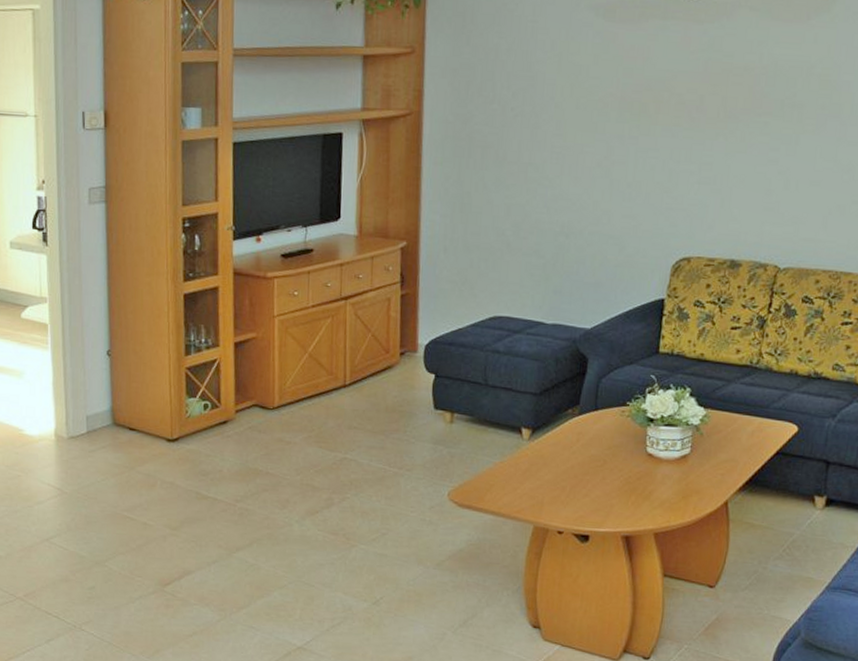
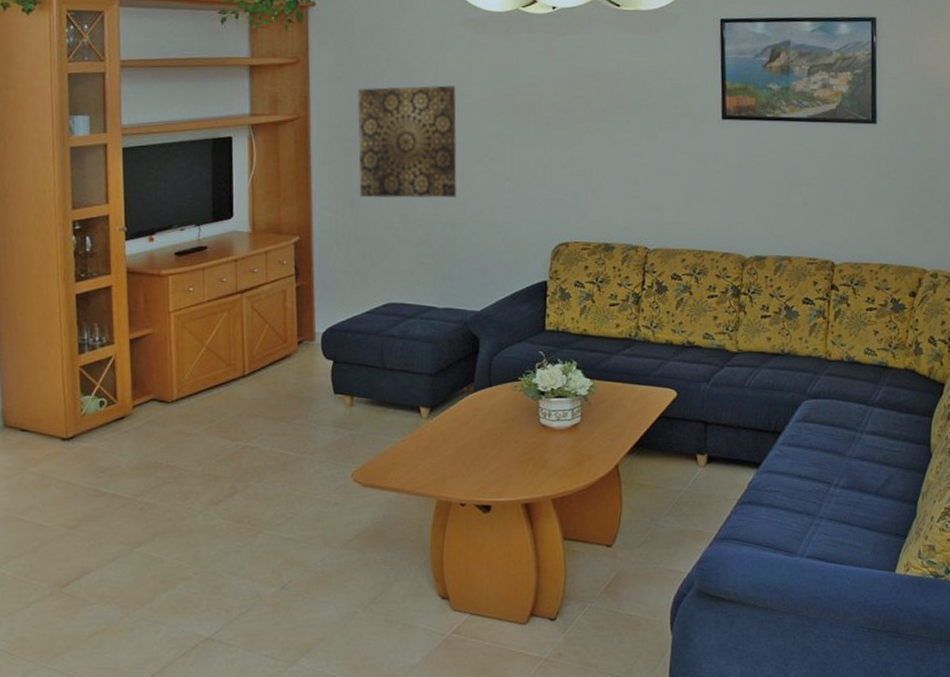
wall art: none [470,79,580,205] -> present [357,85,458,199]

